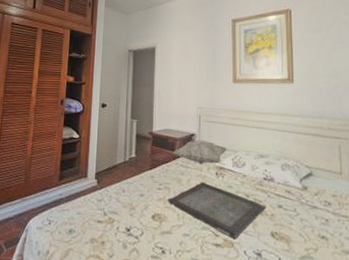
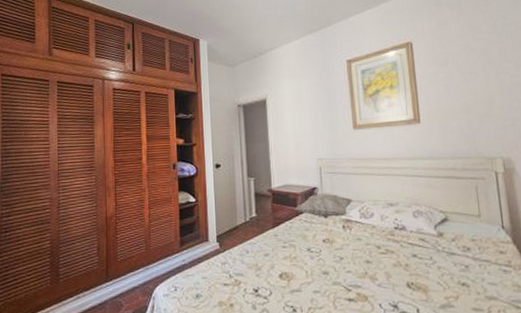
serving tray: present [168,182,267,240] -> none [294,236,400,293]

